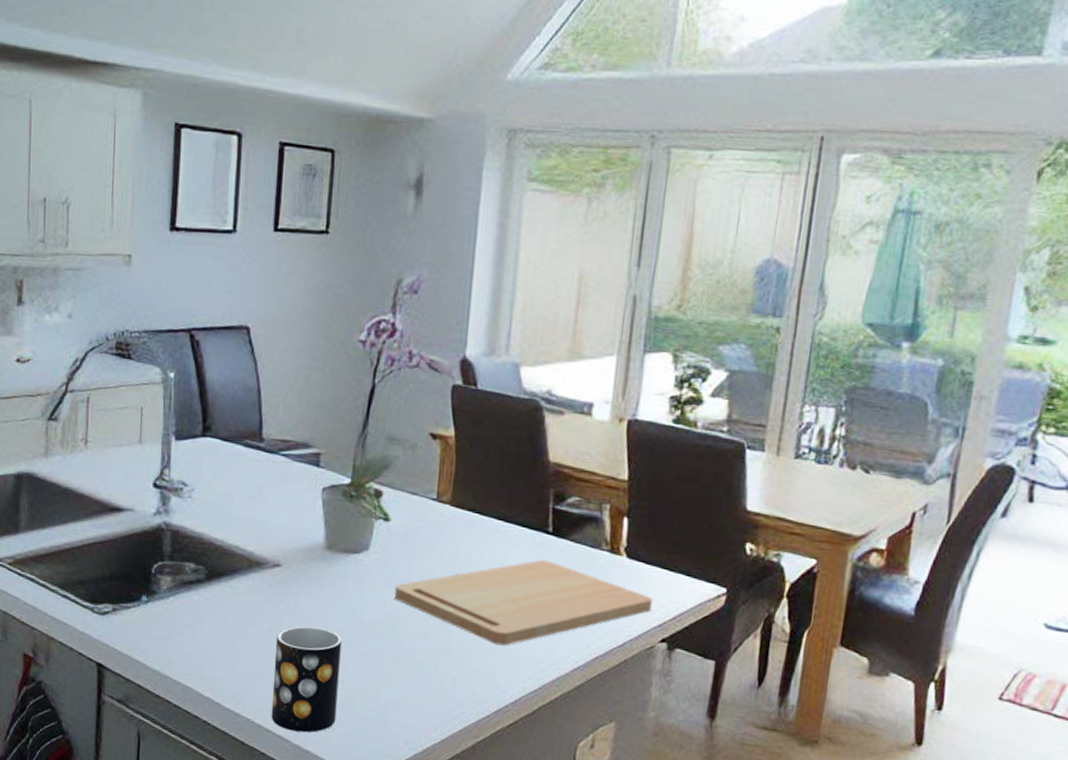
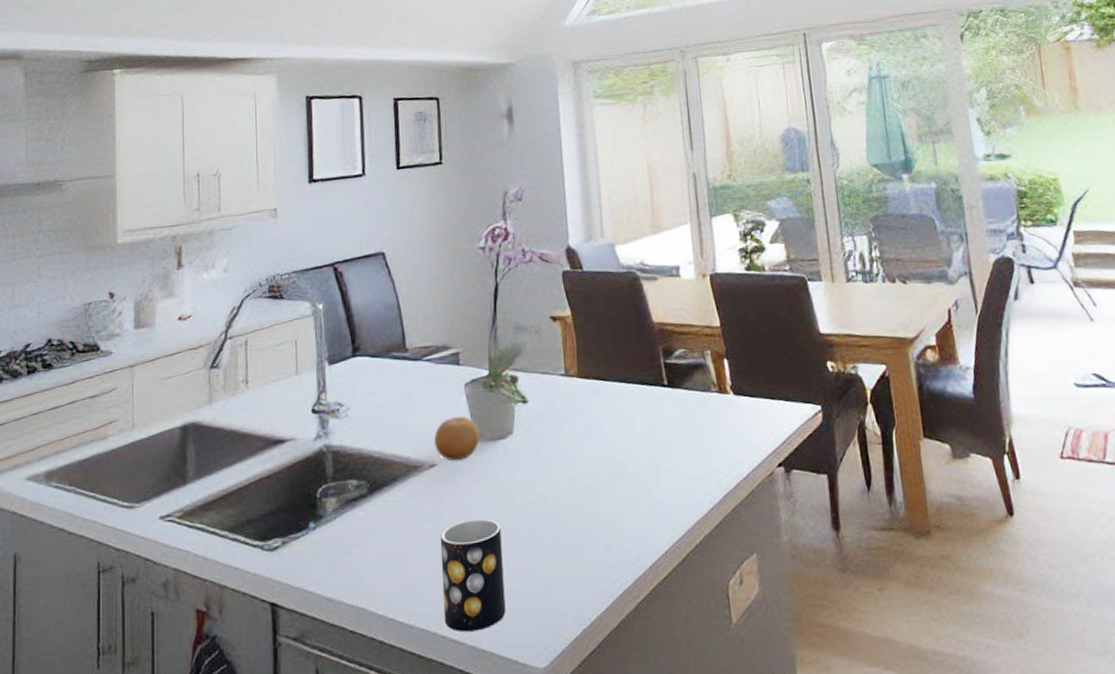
fruit: none [282,520,332,566] -> present [434,415,480,461]
cutting board: present [395,560,653,646] -> none [542,411,765,501]

